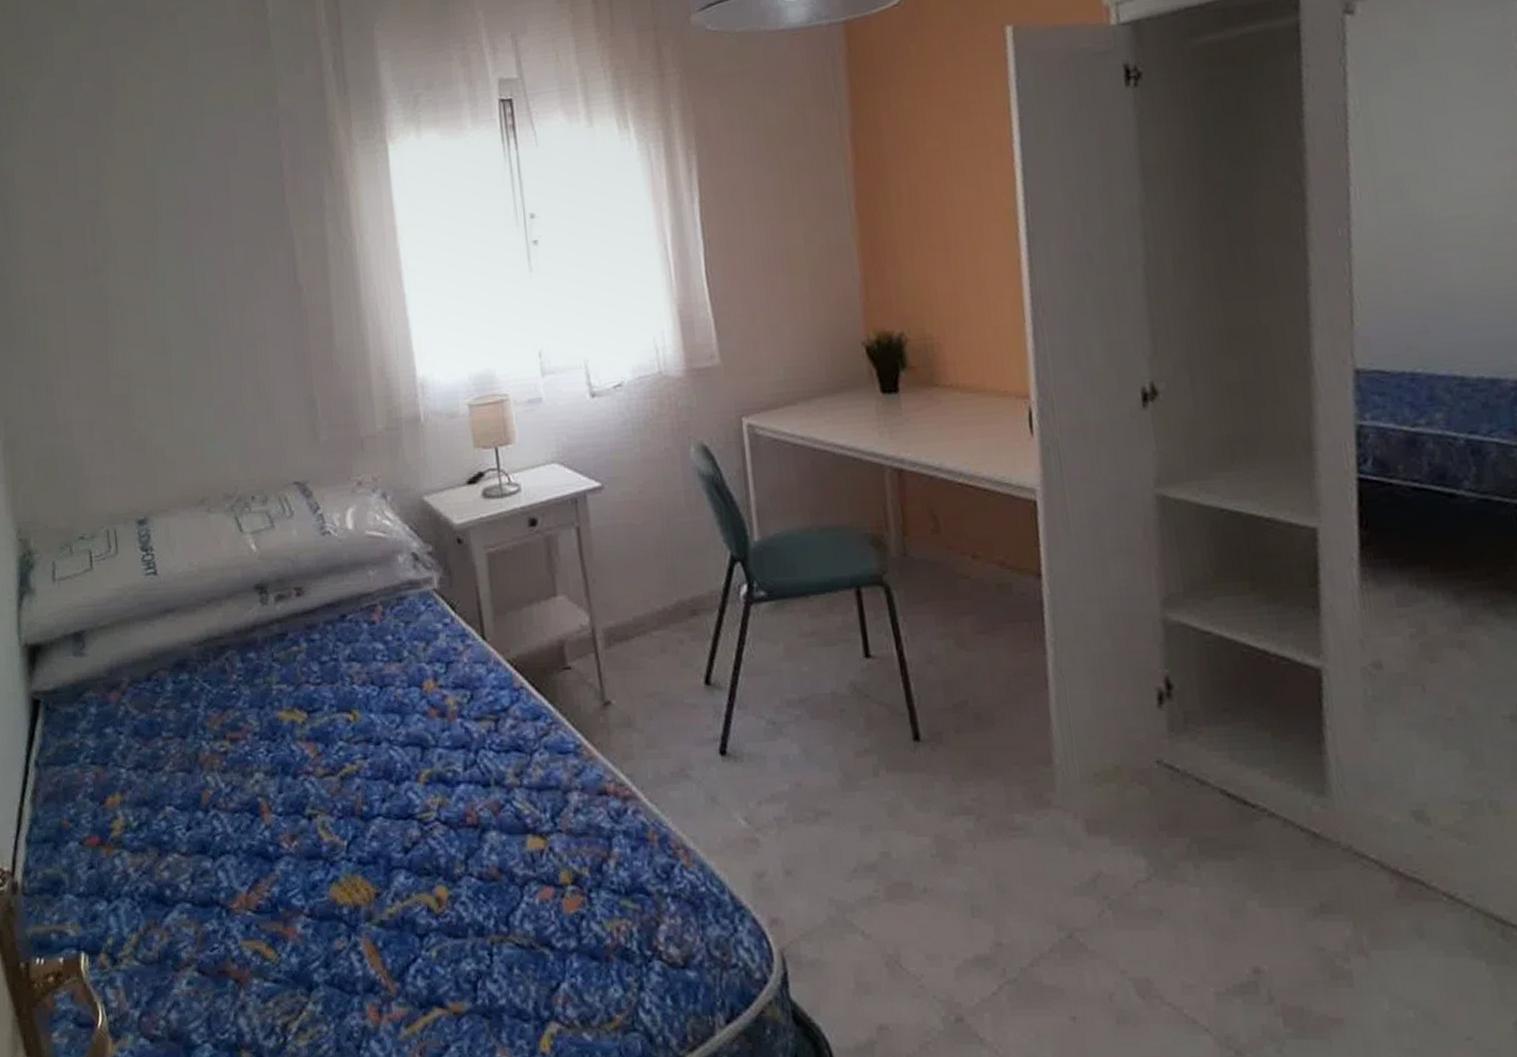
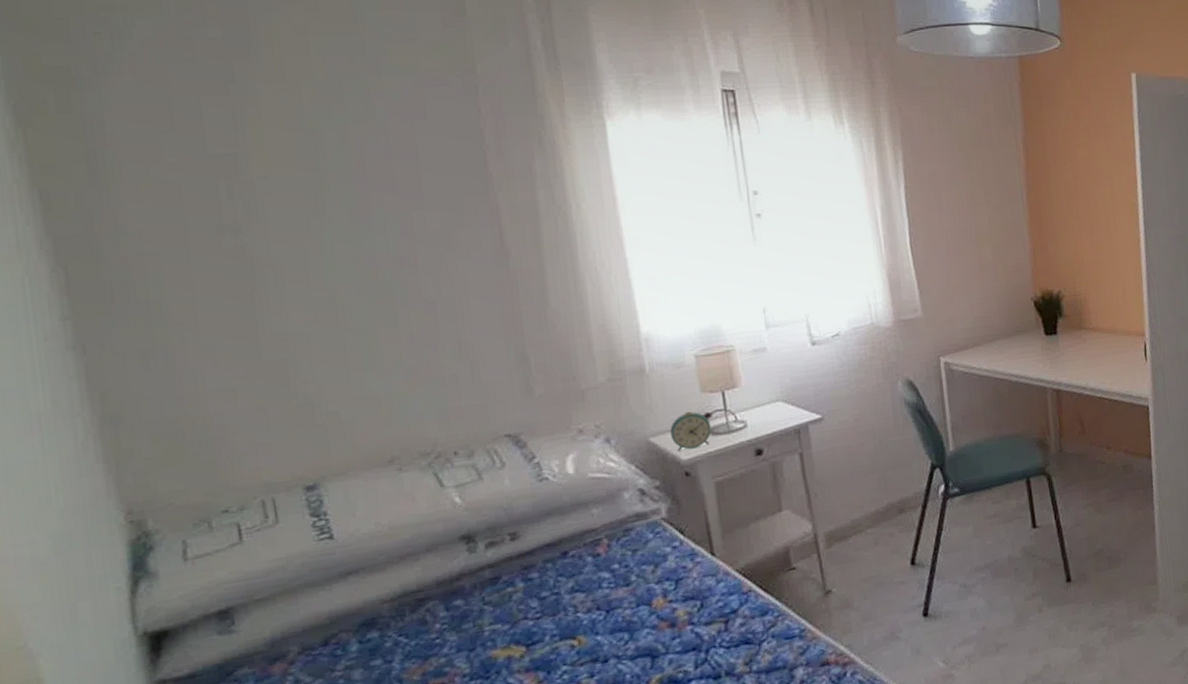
alarm clock: none [442,468,484,515] -> present [669,411,712,452]

